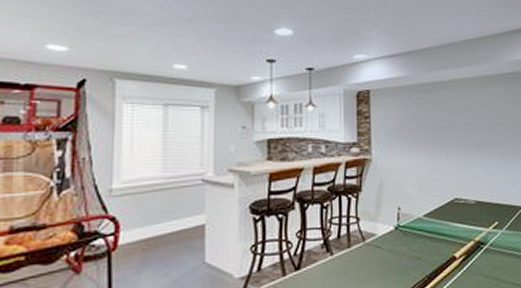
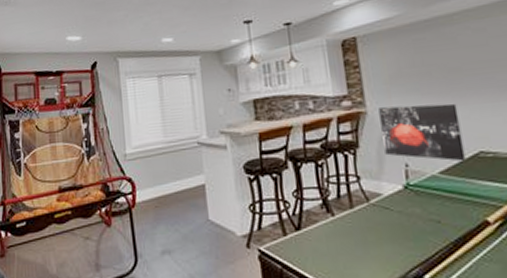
wall art: none [382,156,444,207] -> present [379,103,466,162]

